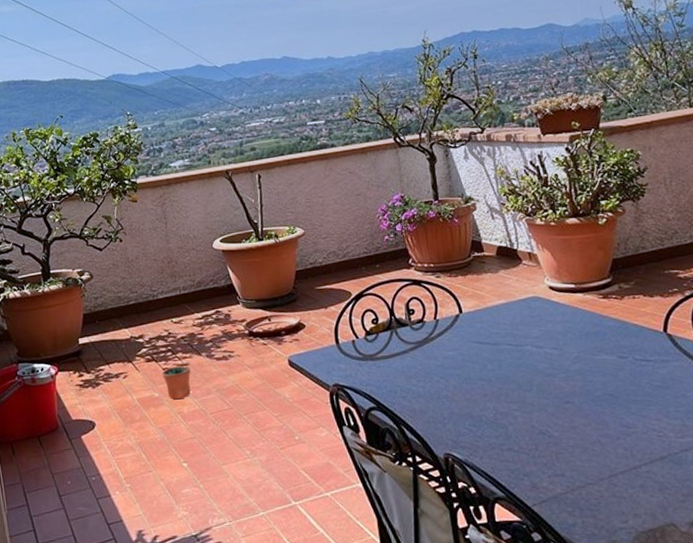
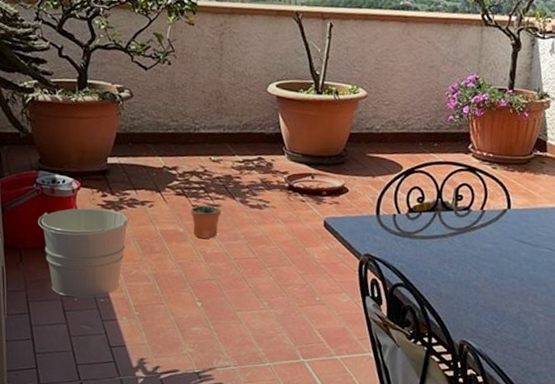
bucket: none [23,388,108,481] -> present [37,208,129,298]

